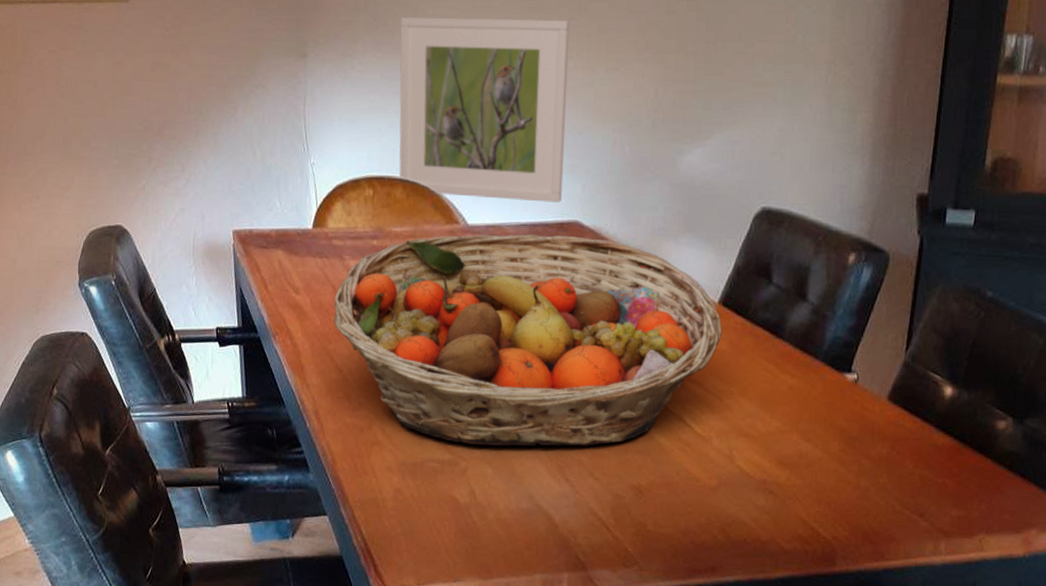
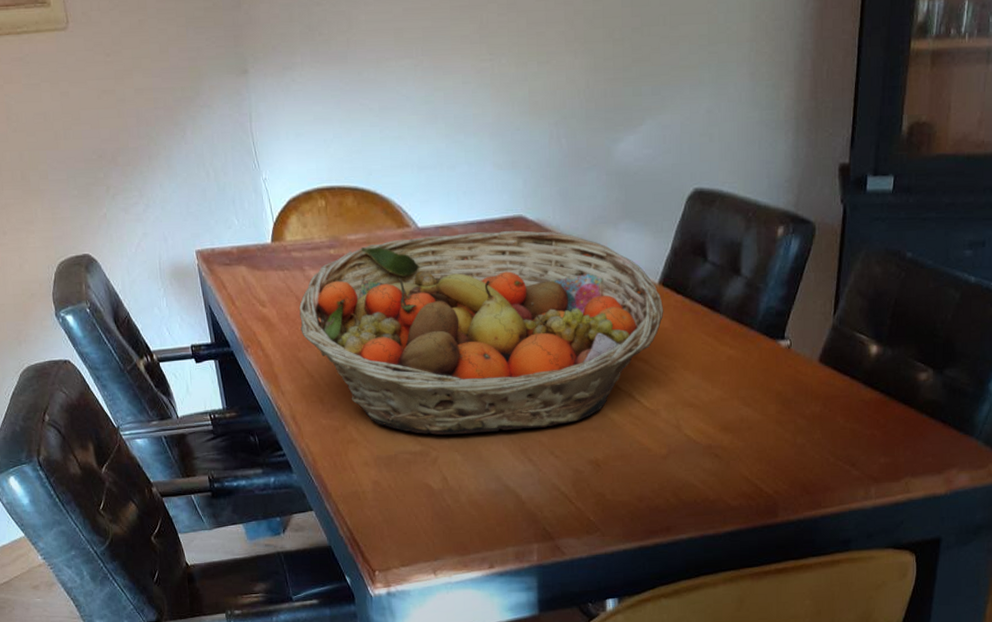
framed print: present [398,17,570,203] -> none [335,16,506,200]

